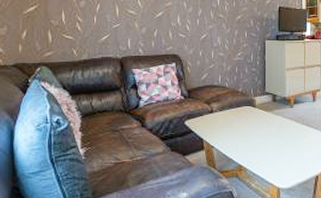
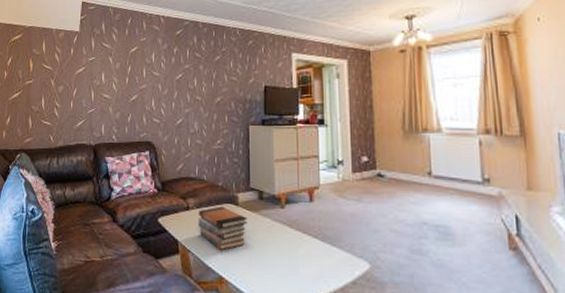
book stack: none [220,109,263,145] -> present [198,206,248,251]

